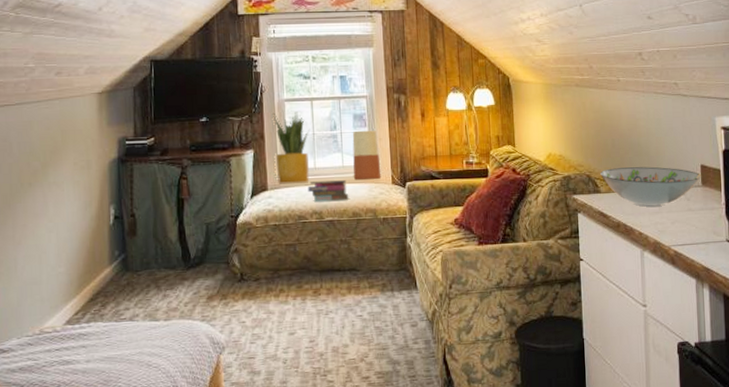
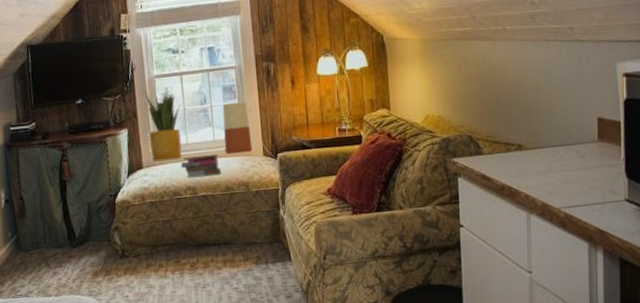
decorative bowl: present [600,166,701,207] -> none [483,123,597,167]

